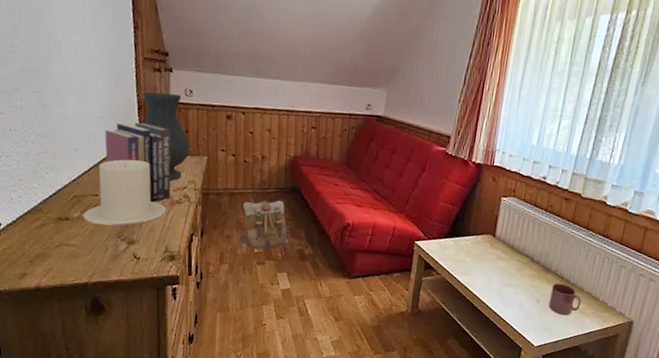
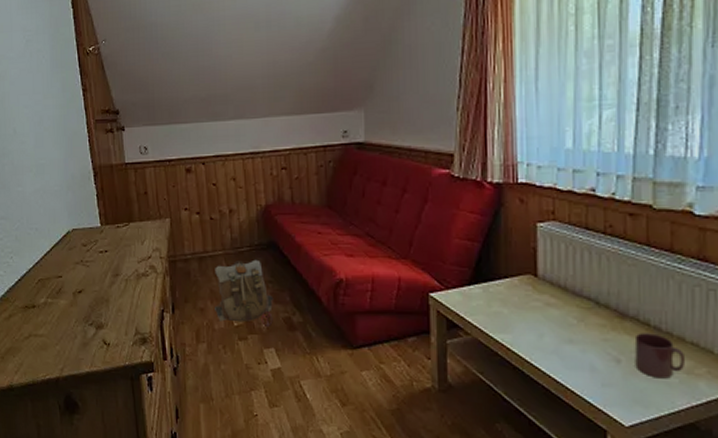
candle: present [83,159,166,227] -> none [49,233,132,309]
books: present [105,122,171,202] -> none [64,190,135,277]
vase: present [142,91,190,181] -> none [96,154,150,251]

